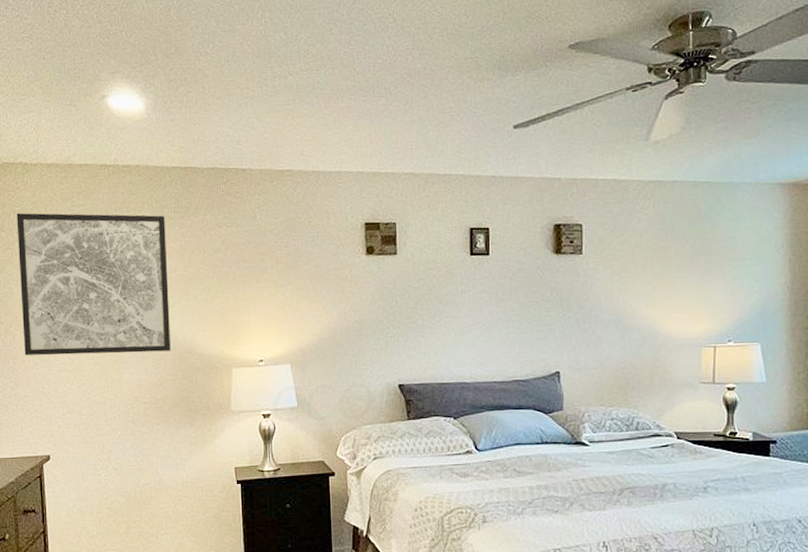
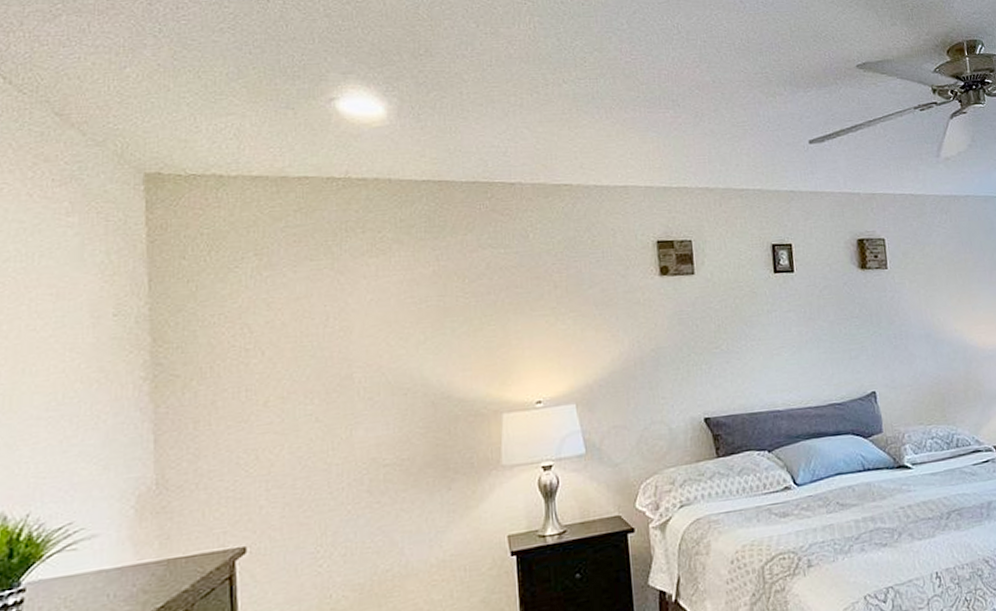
wall art: present [16,212,171,356] -> none [205,235,421,417]

